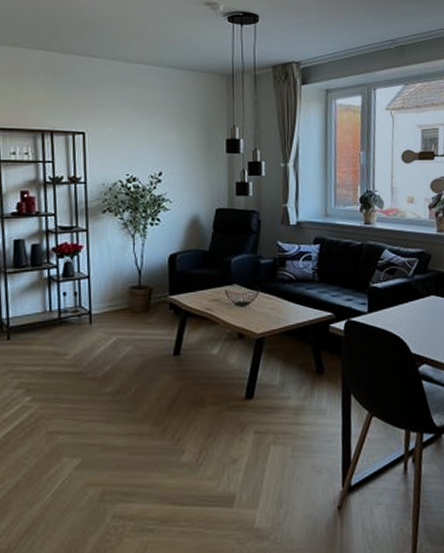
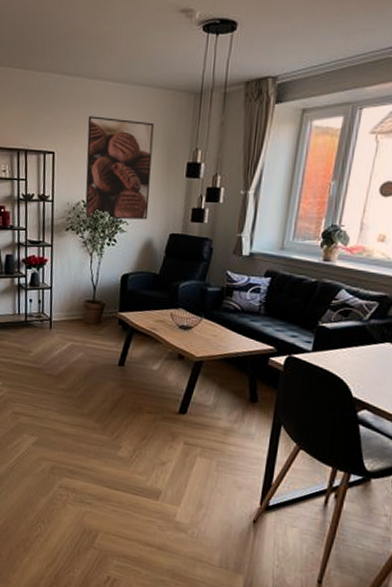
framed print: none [120,96,192,199] -> present [84,116,155,220]

